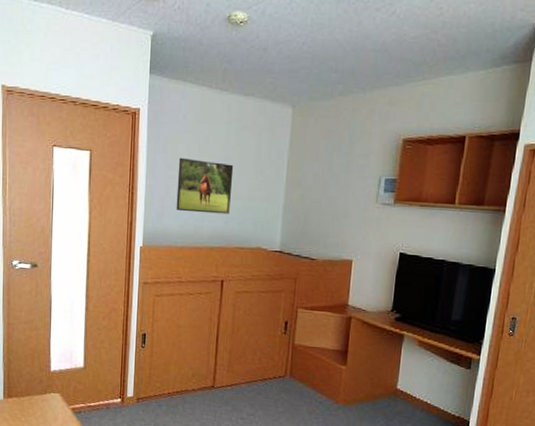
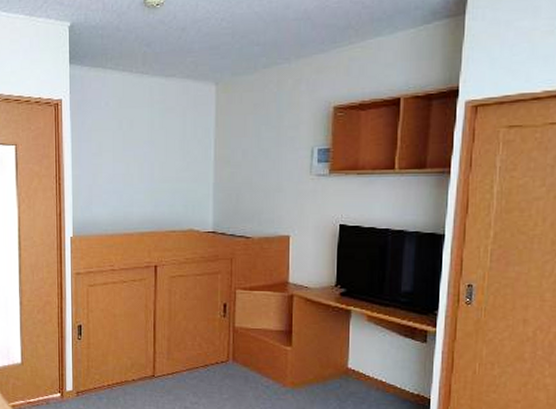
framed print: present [176,157,234,215] -> none [103,144,160,199]

